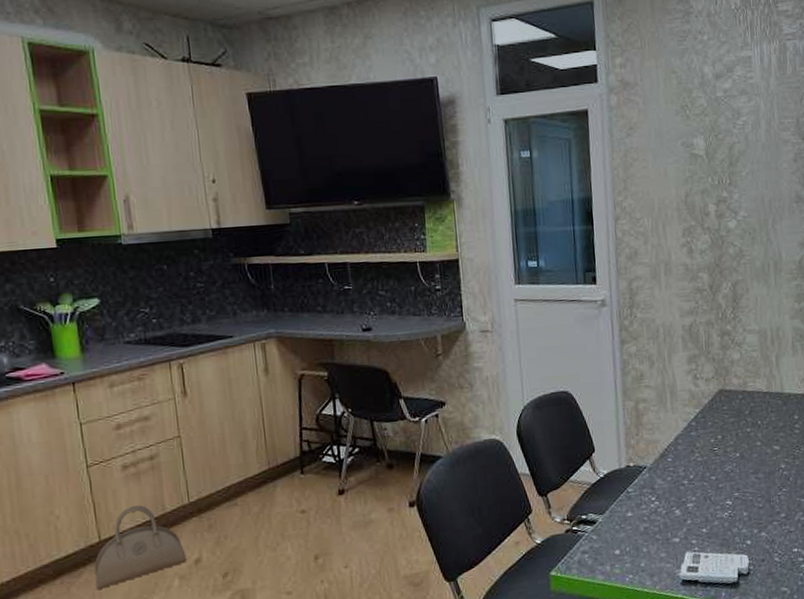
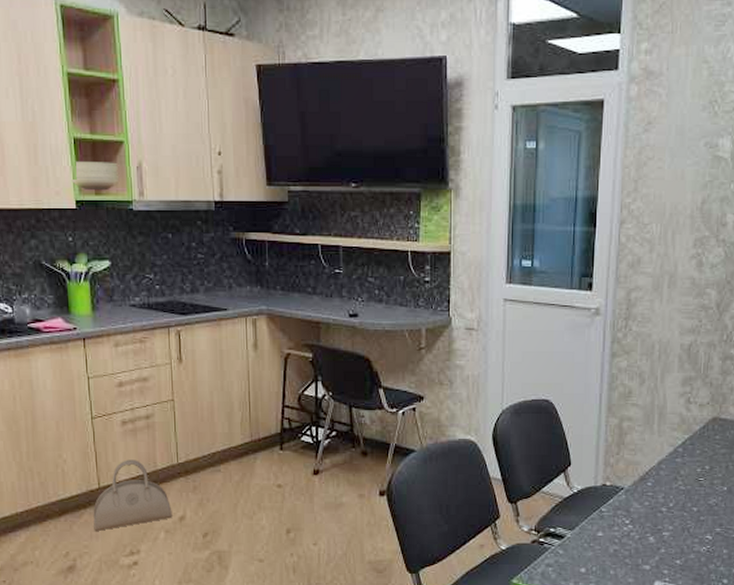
bowl: none [48,197,105,228] -> present [70,162,120,191]

